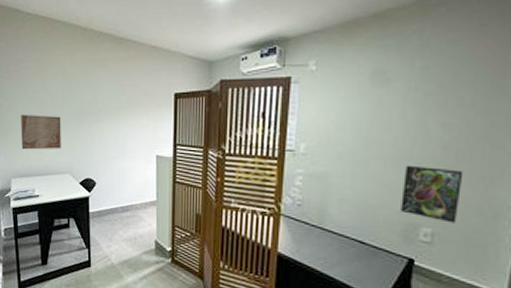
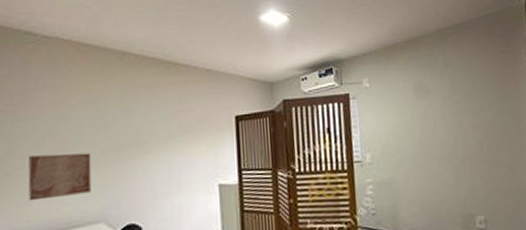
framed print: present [401,165,463,223] -> none [454,161,500,208]

